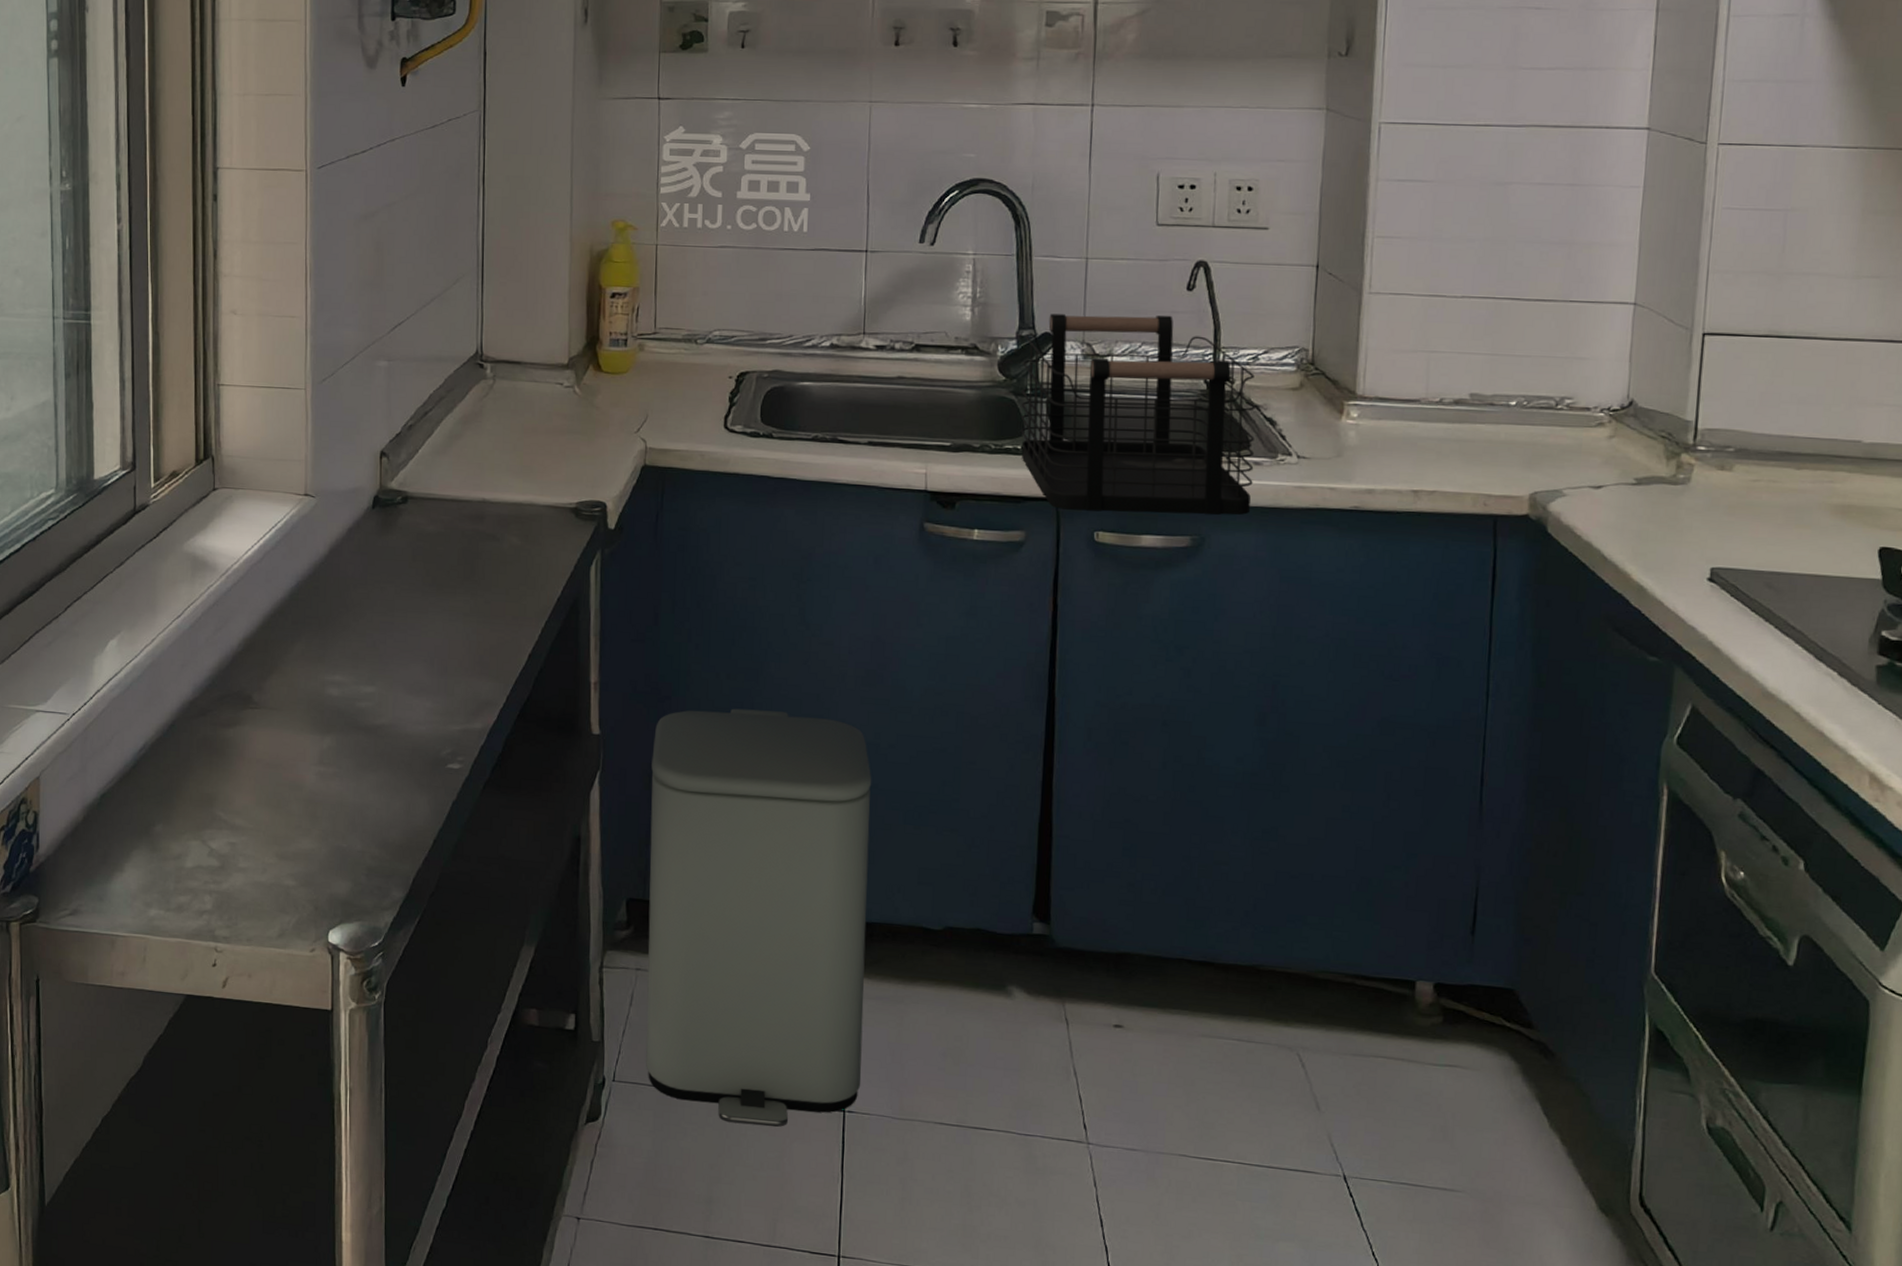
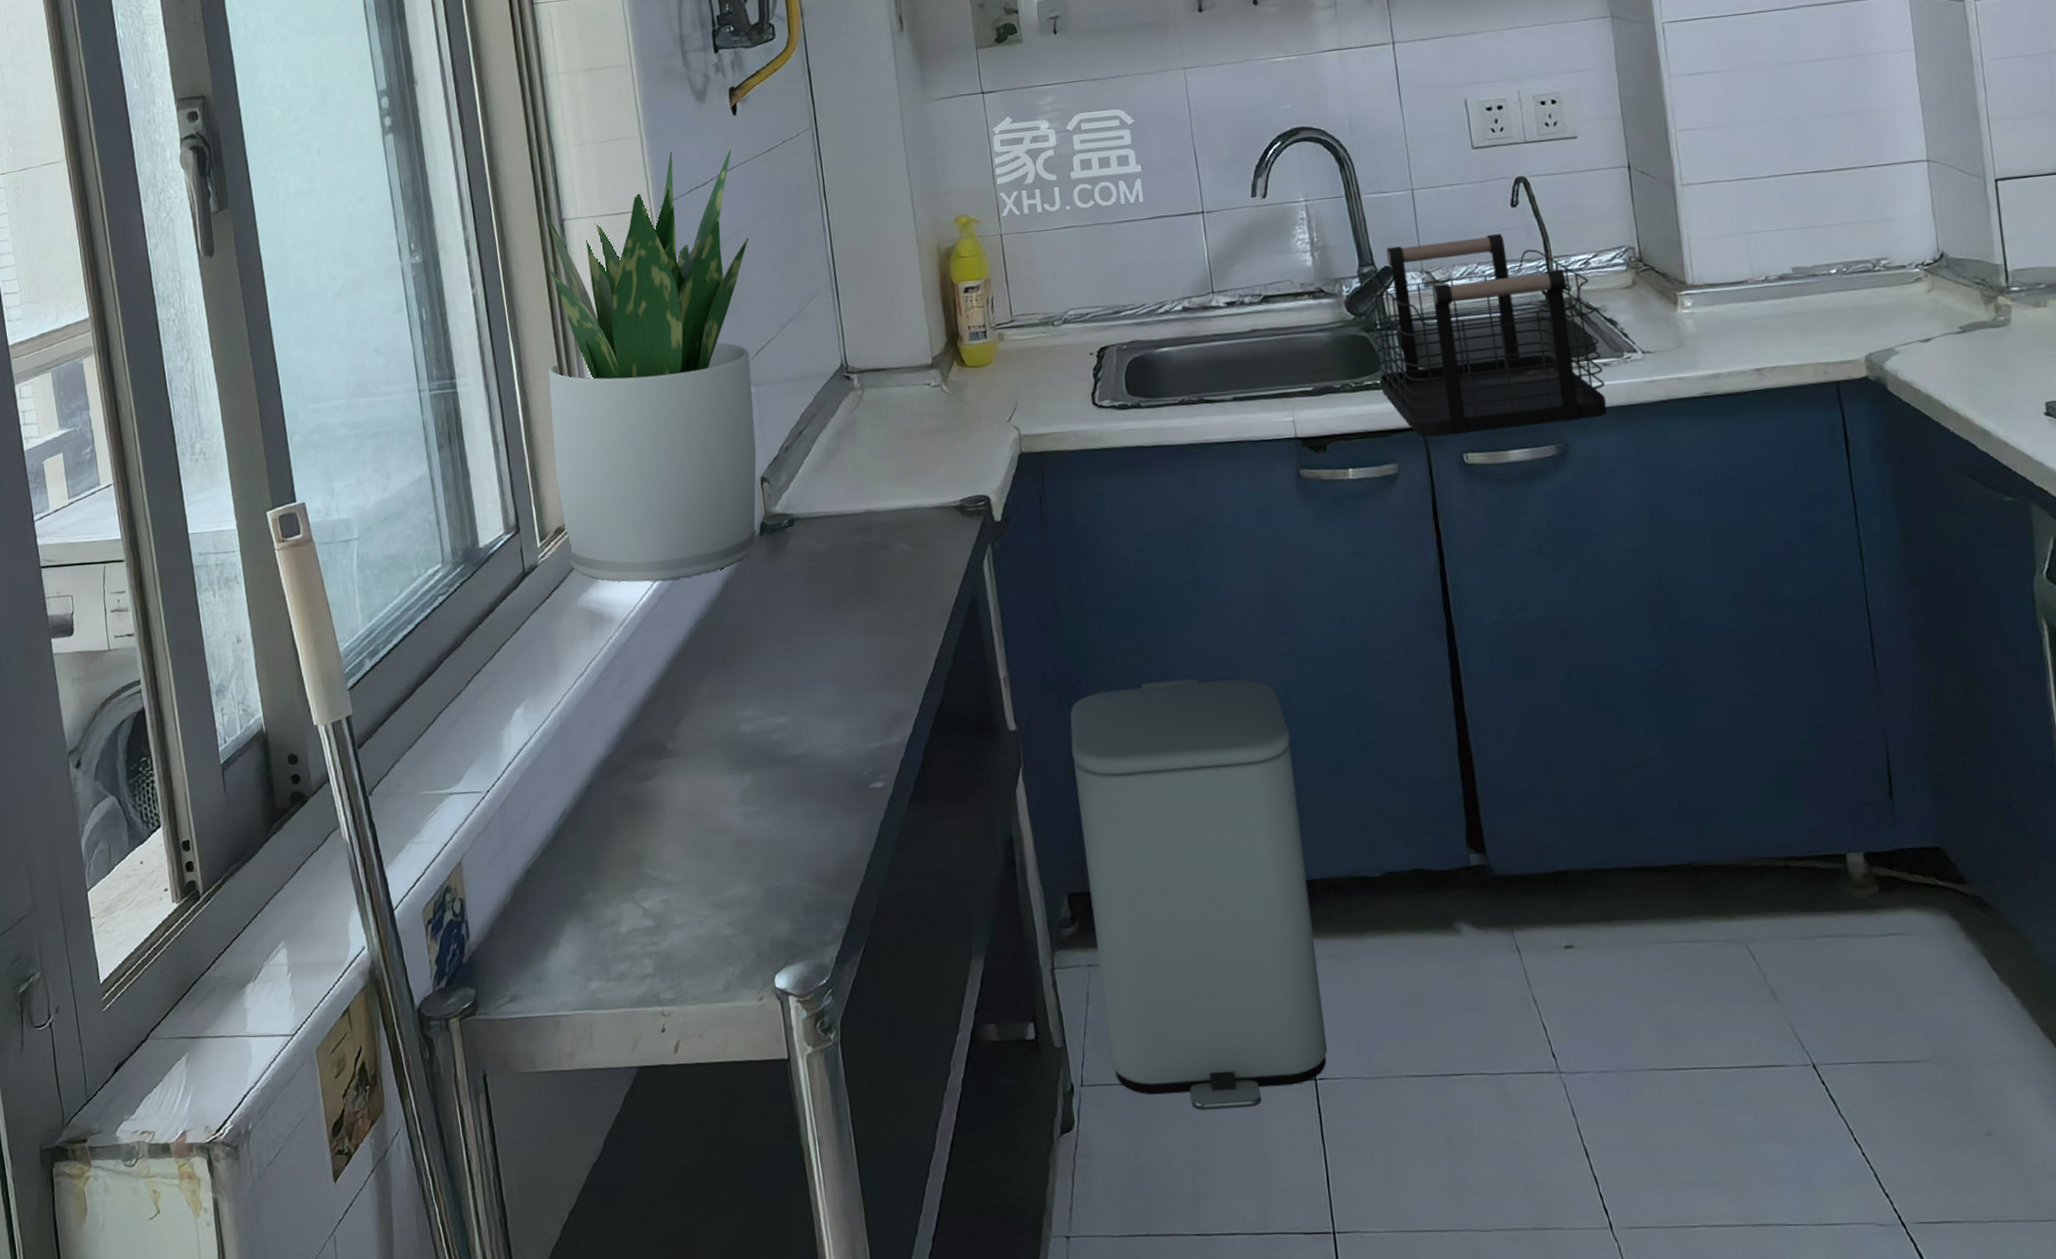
planter: none [178,113,402,539] -> present [543,149,757,583]

